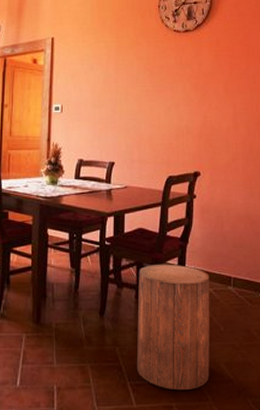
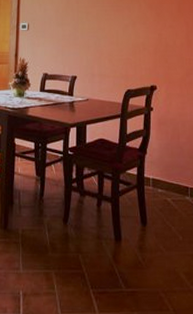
stool: present [136,264,210,391] -> none [98,173,170,300]

